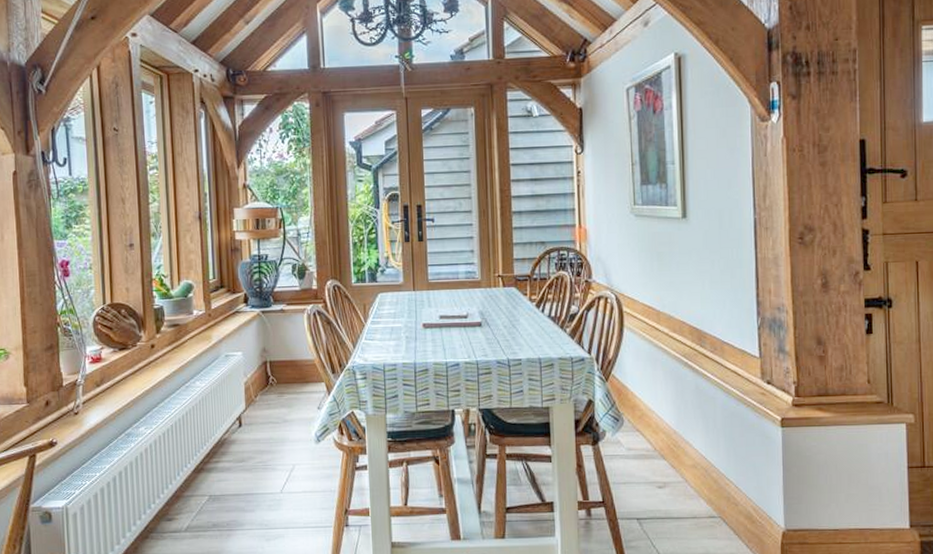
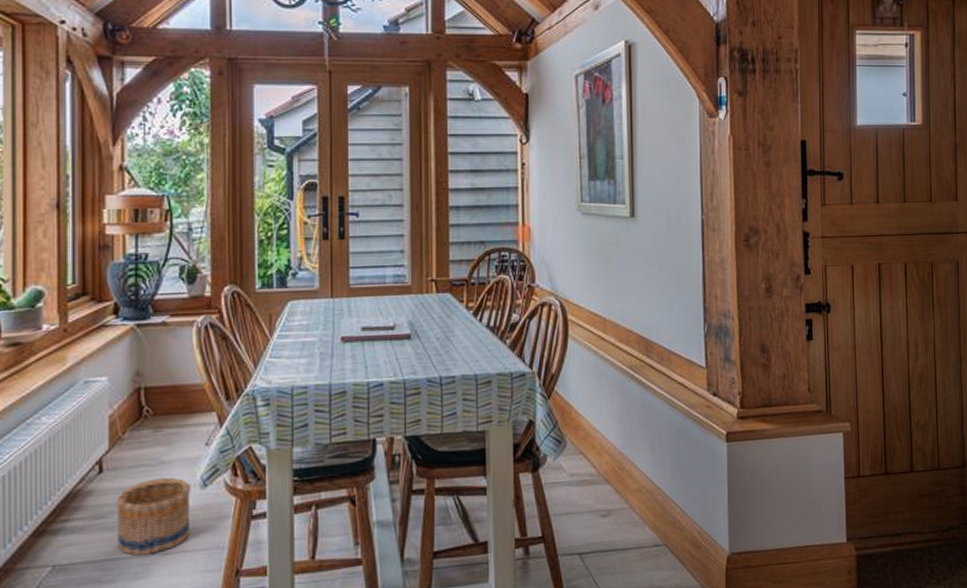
basket: none [252,433,308,492] -> present [116,477,191,556]

